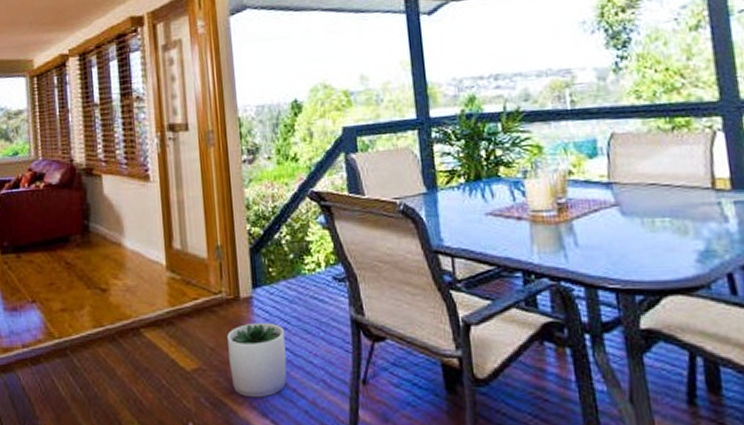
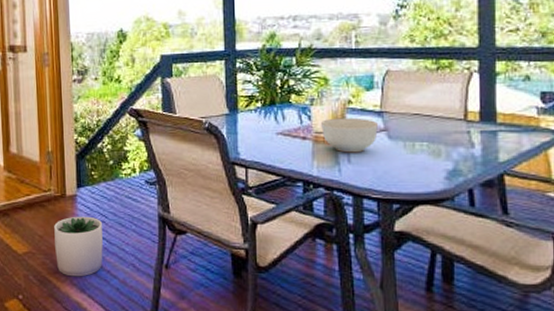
bowl: none [538,191,608,235] -> present [321,117,378,153]

